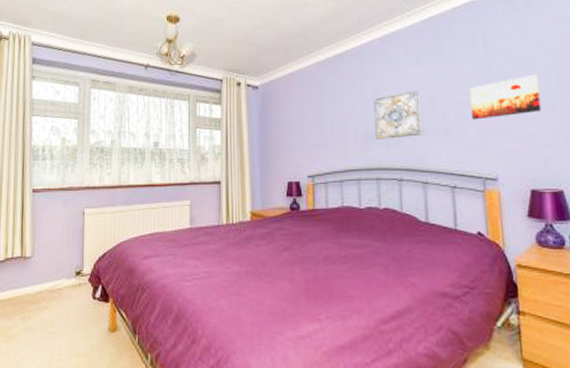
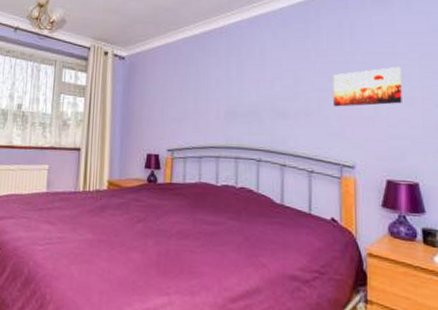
wall art: present [373,89,422,139] -> none [237,72,283,119]

